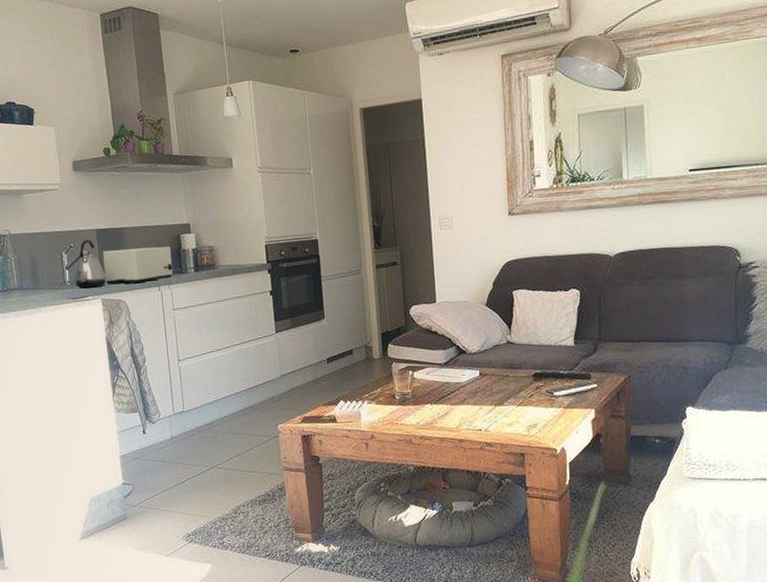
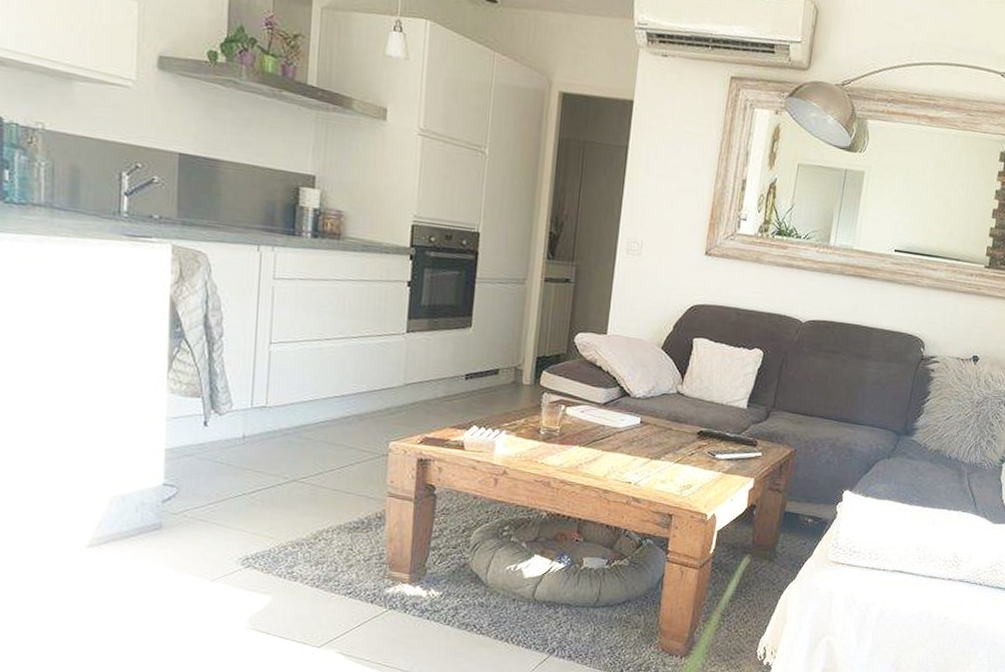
kettle: present [74,239,107,289] -> none [135,162,185,229]
toaster: present [103,246,173,285] -> none [181,183,284,239]

